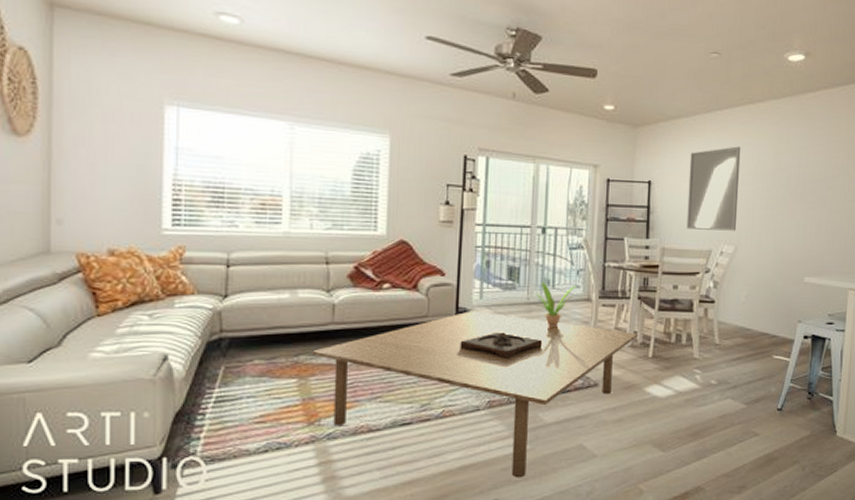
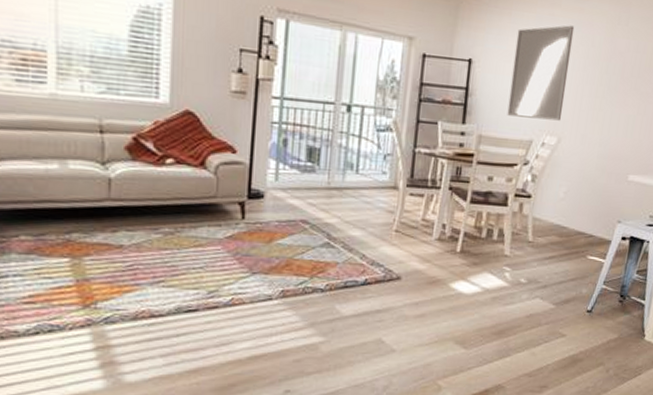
coffee table: present [312,311,637,478] -> none [86,193,446,370]
wooden tray: present [460,332,543,359] -> none [252,217,343,247]
potted plant: present [534,282,577,328] -> none [336,166,383,217]

